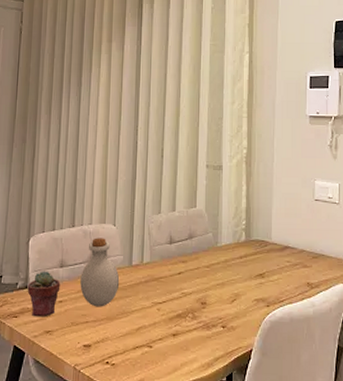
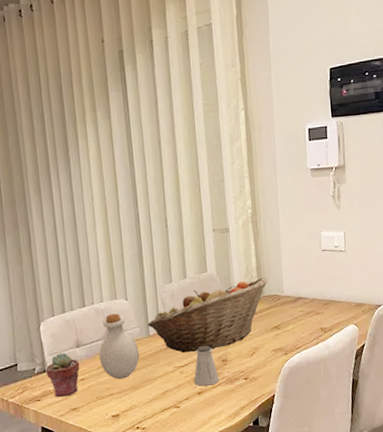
fruit basket: none [132,221,256,290] -> present [148,278,268,353]
saltshaker: none [170,283,196,328] -> present [193,345,220,387]

